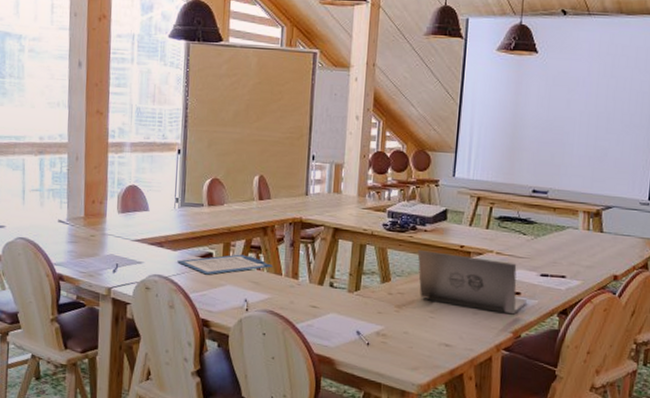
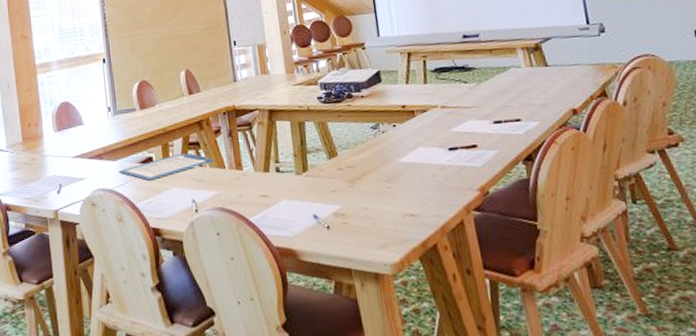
laptop: present [417,250,527,314] -> none [359,114,486,171]

